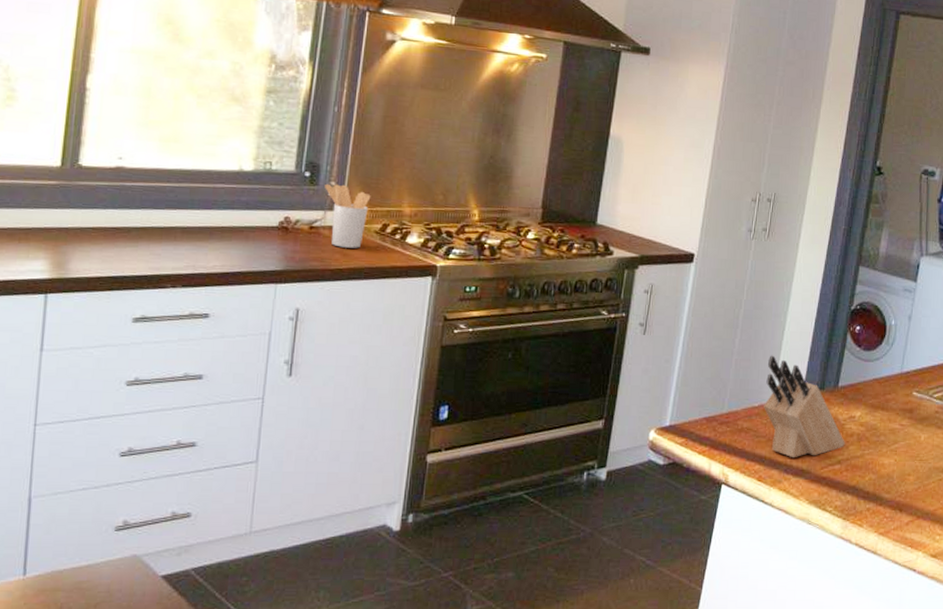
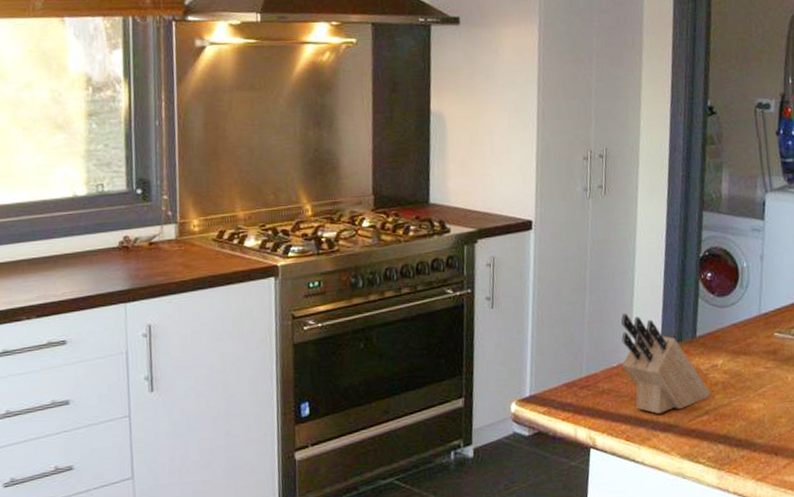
utensil holder: present [325,183,371,248] -> none [157,197,204,260]

